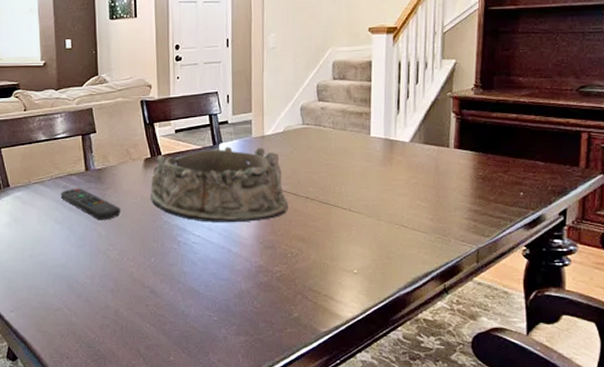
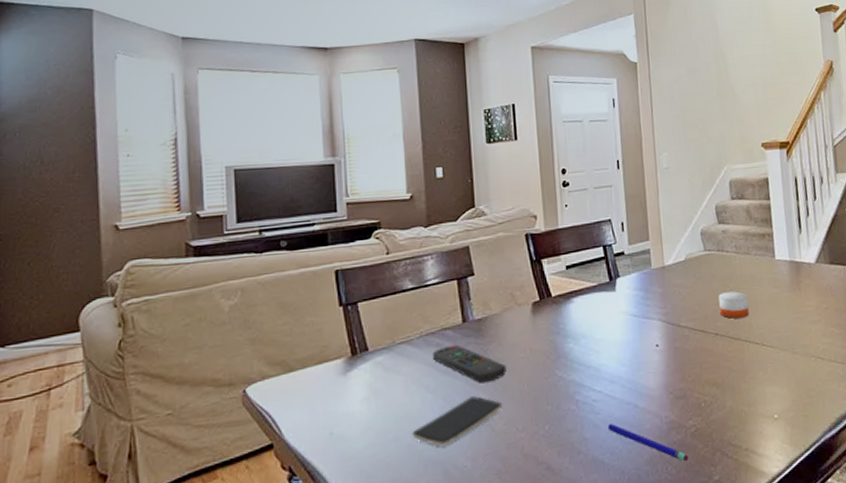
smartphone: none [43,230,117,267] -> present [412,396,503,447]
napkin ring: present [151,146,289,223] -> none [541,279,698,374]
pen: none [204,263,273,299] -> present [607,424,689,462]
candle: none [312,162,340,185] -> present [718,291,750,319]

